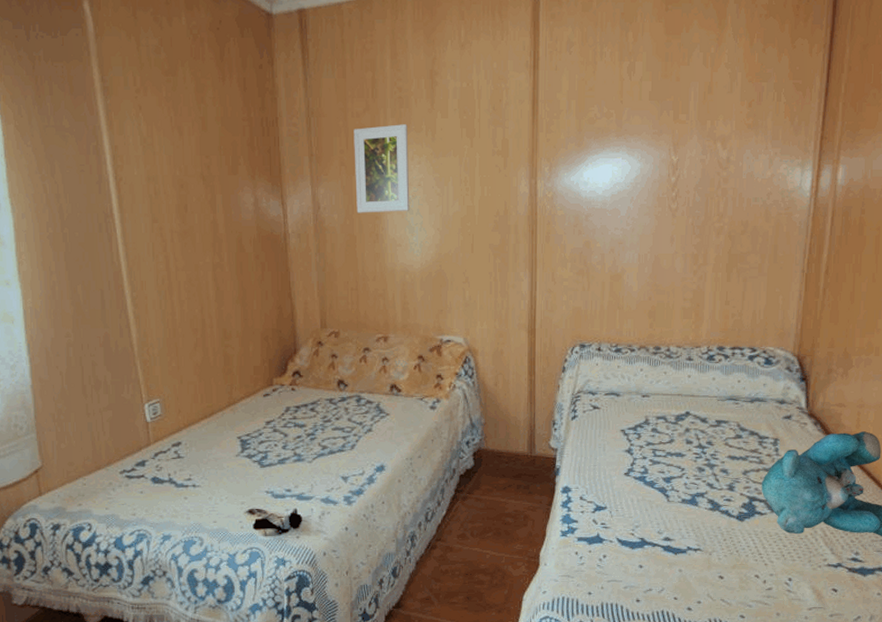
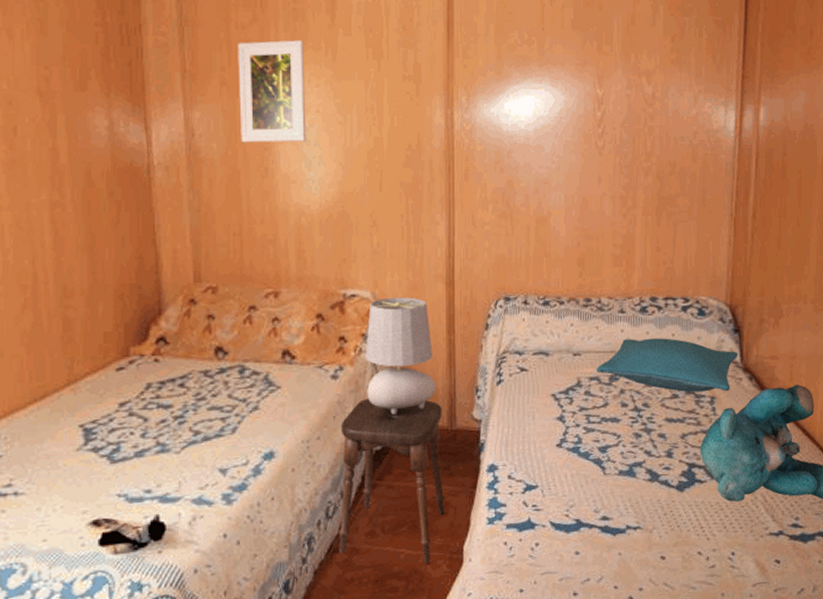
stool: none [436,426,525,565] -> present [339,398,445,565]
table lamp: none [459,342,519,441] -> present [366,297,437,415]
pillow: none [663,384,804,435] -> present [596,338,738,393]

